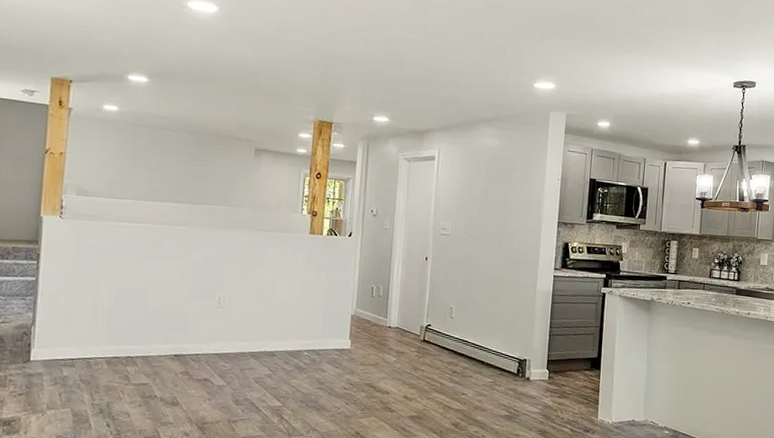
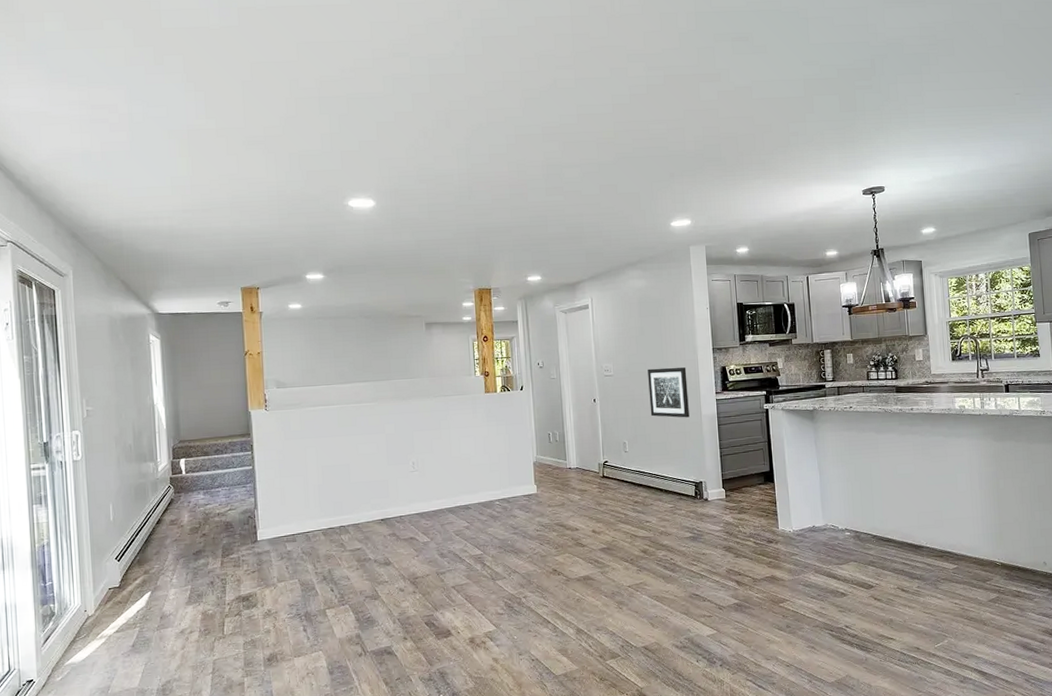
wall art: none [483,233,528,291] -> present [648,367,689,418]

